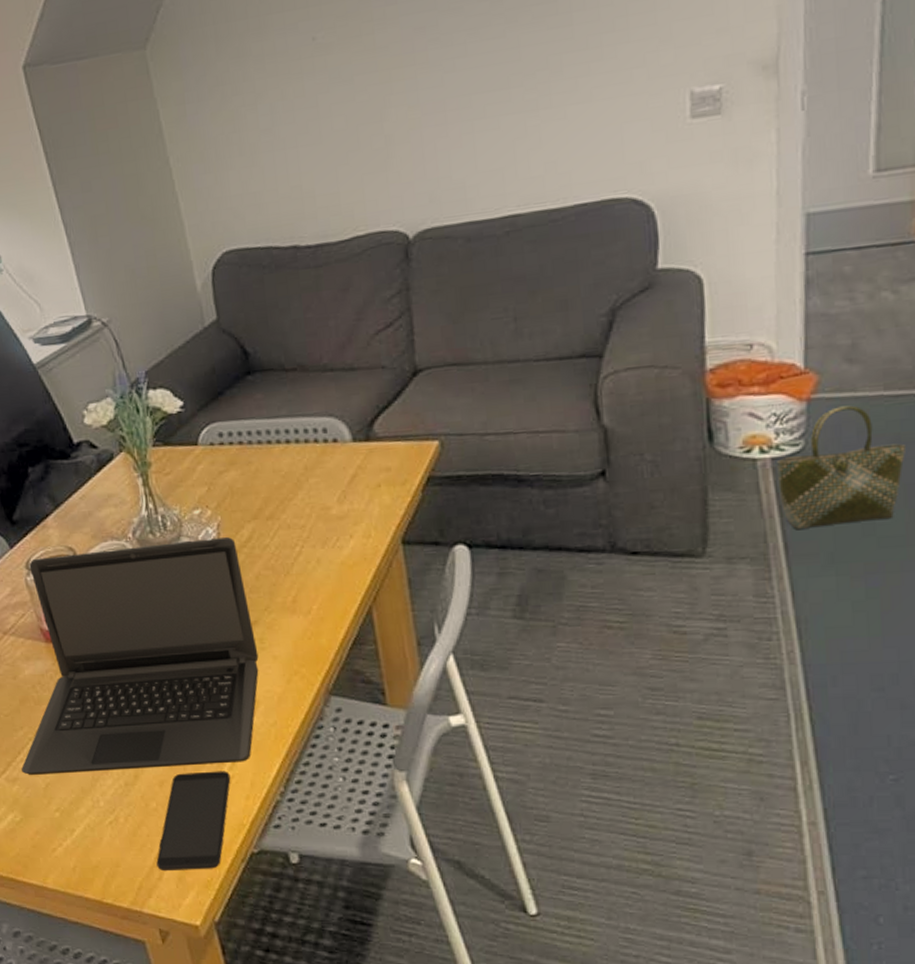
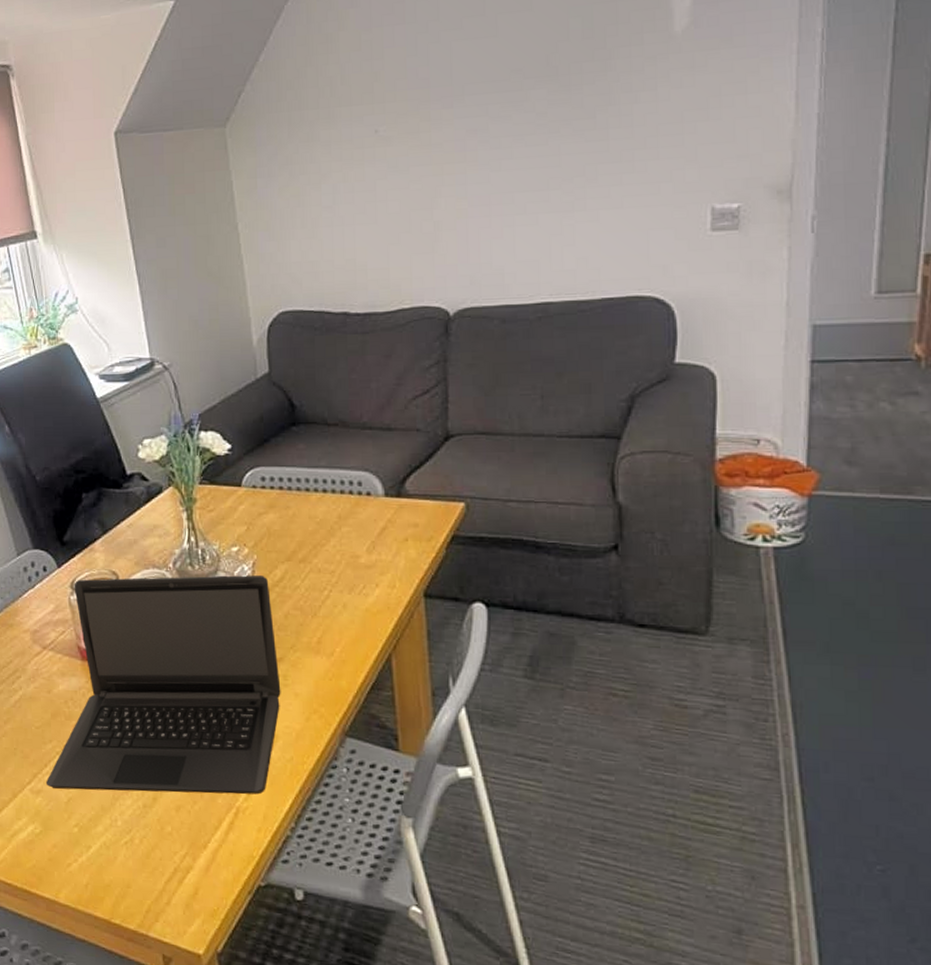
mobile phone: present [156,771,231,872] -> none [166,799,245,899]
shopping bag: present [777,405,907,531] -> none [779,505,900,618]

